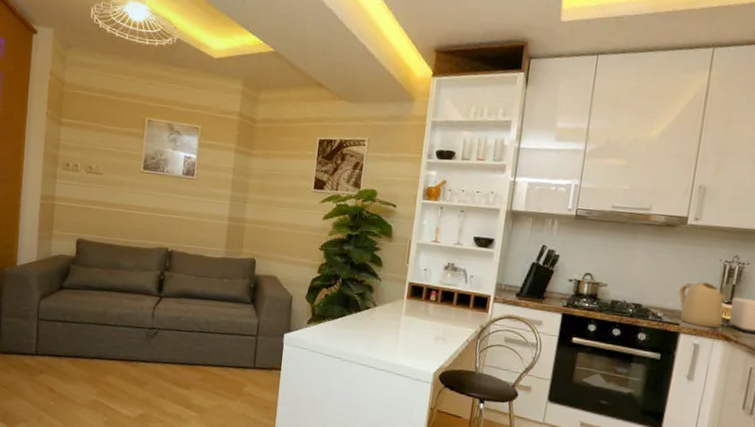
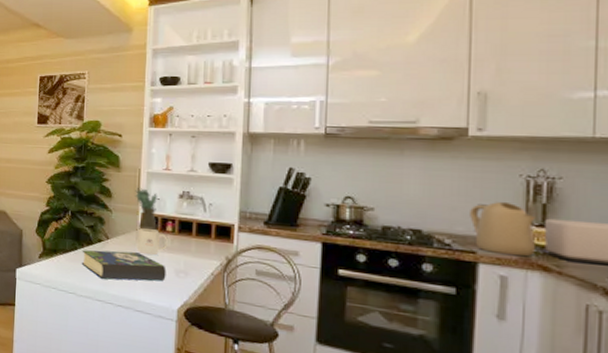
book: none [348,316,427,347] -> present [81,250,166,281]
mug: none [401,296,431,323] -> present [137,227,168,256]
vase: none [404,257,425,300] -> present [135,187,157,231]

